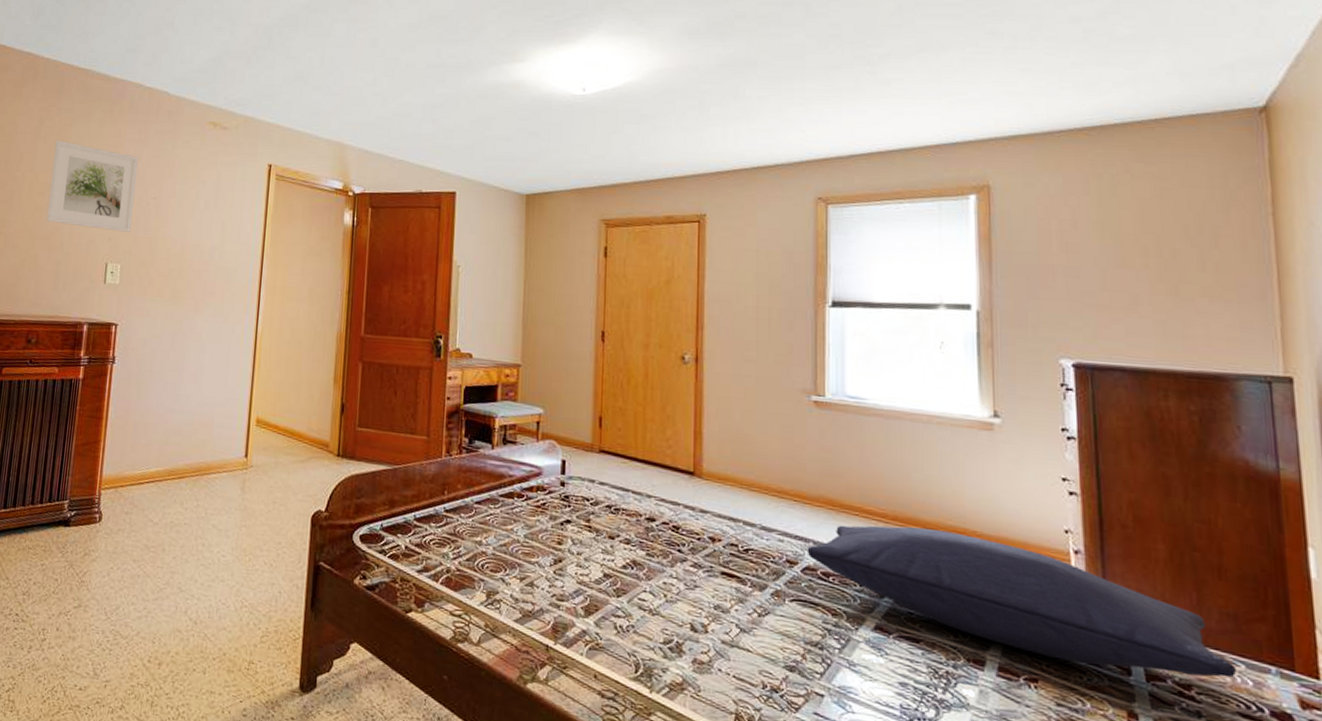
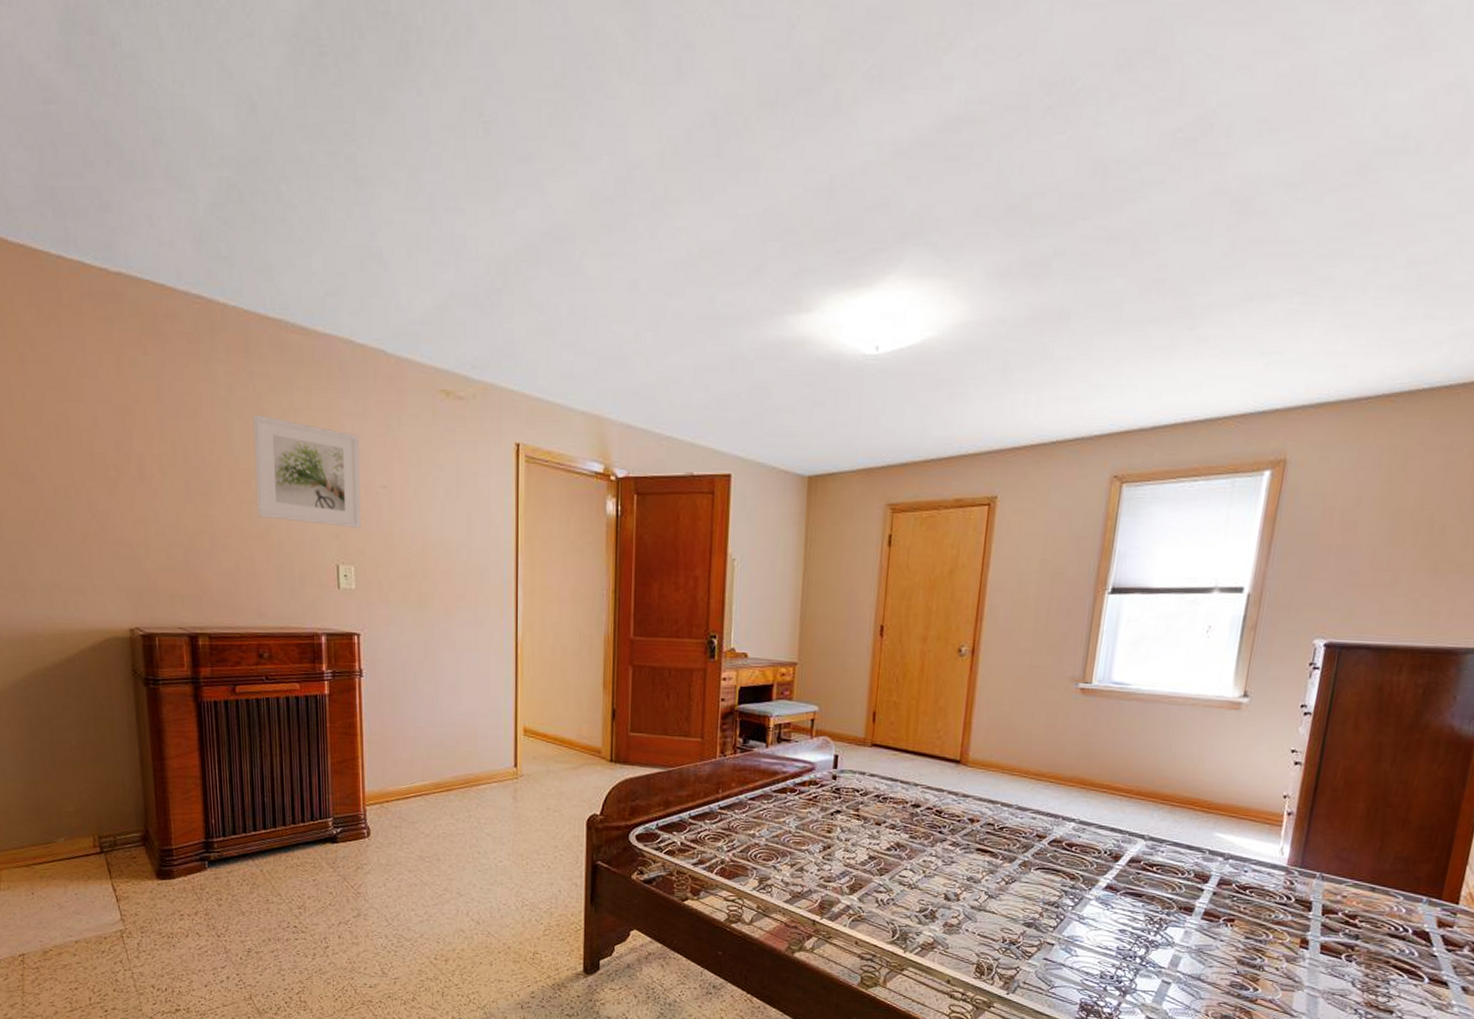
pillow: present [807,525,1237,678] -> none [1055,800,1397,909]

